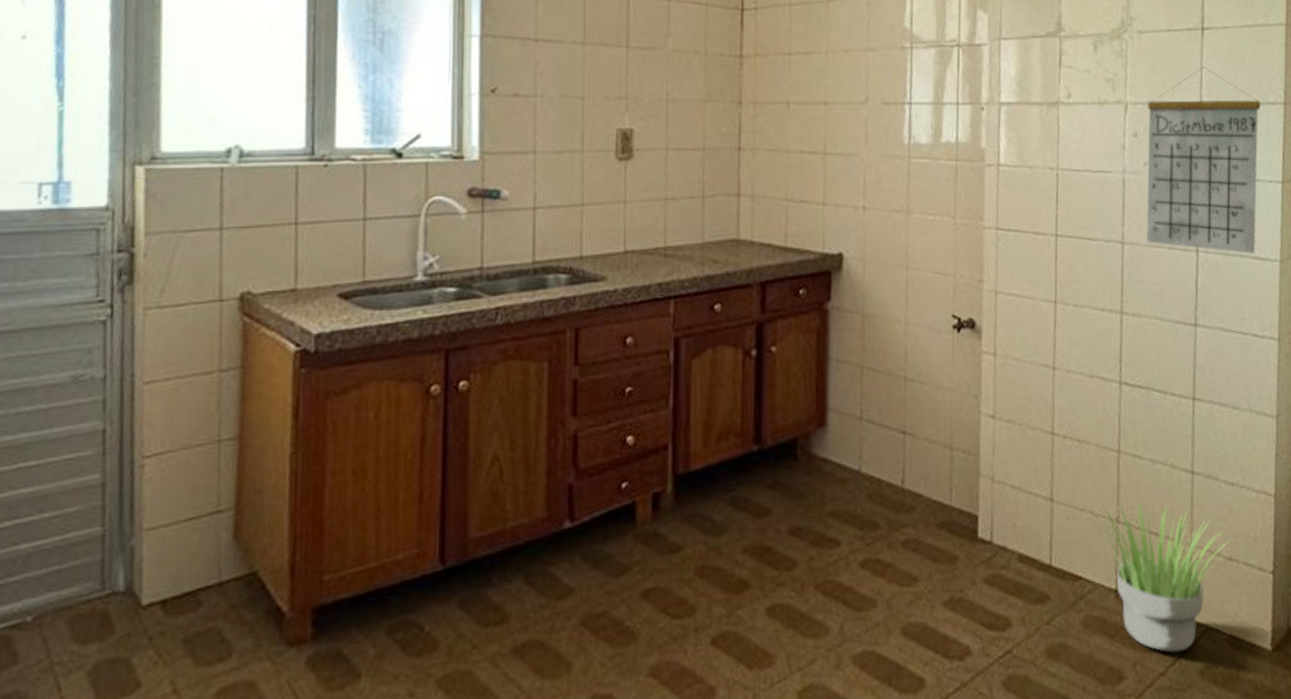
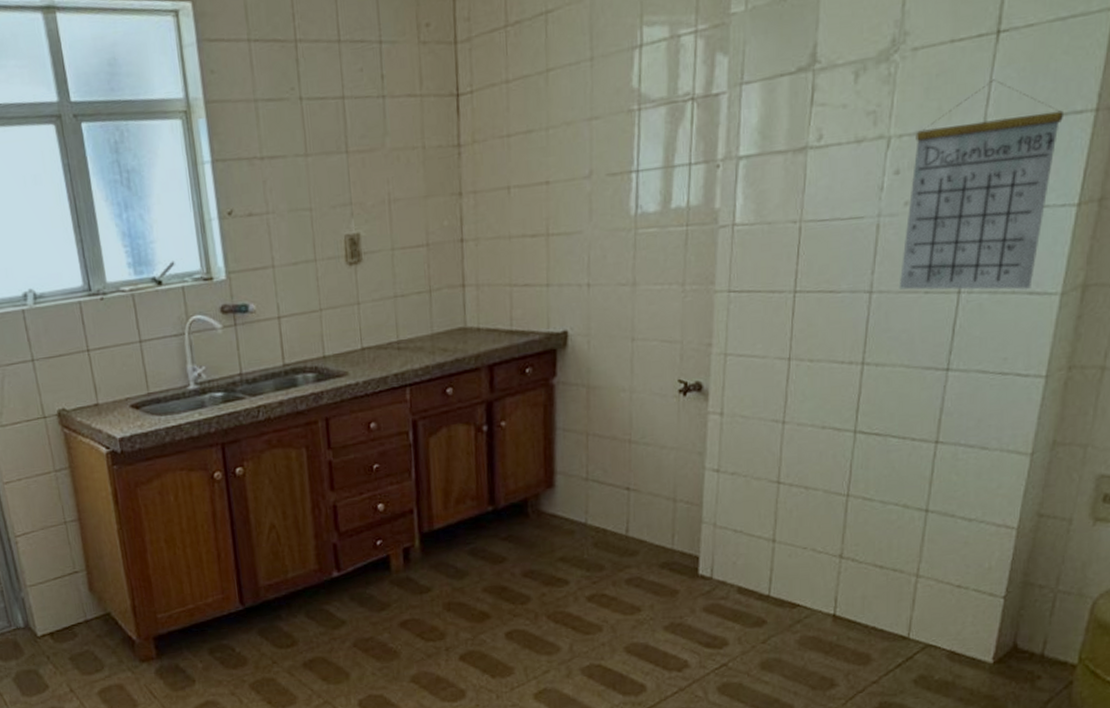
potted plant: present [1092,500,1230,653] -> none [815,538,961,665]

